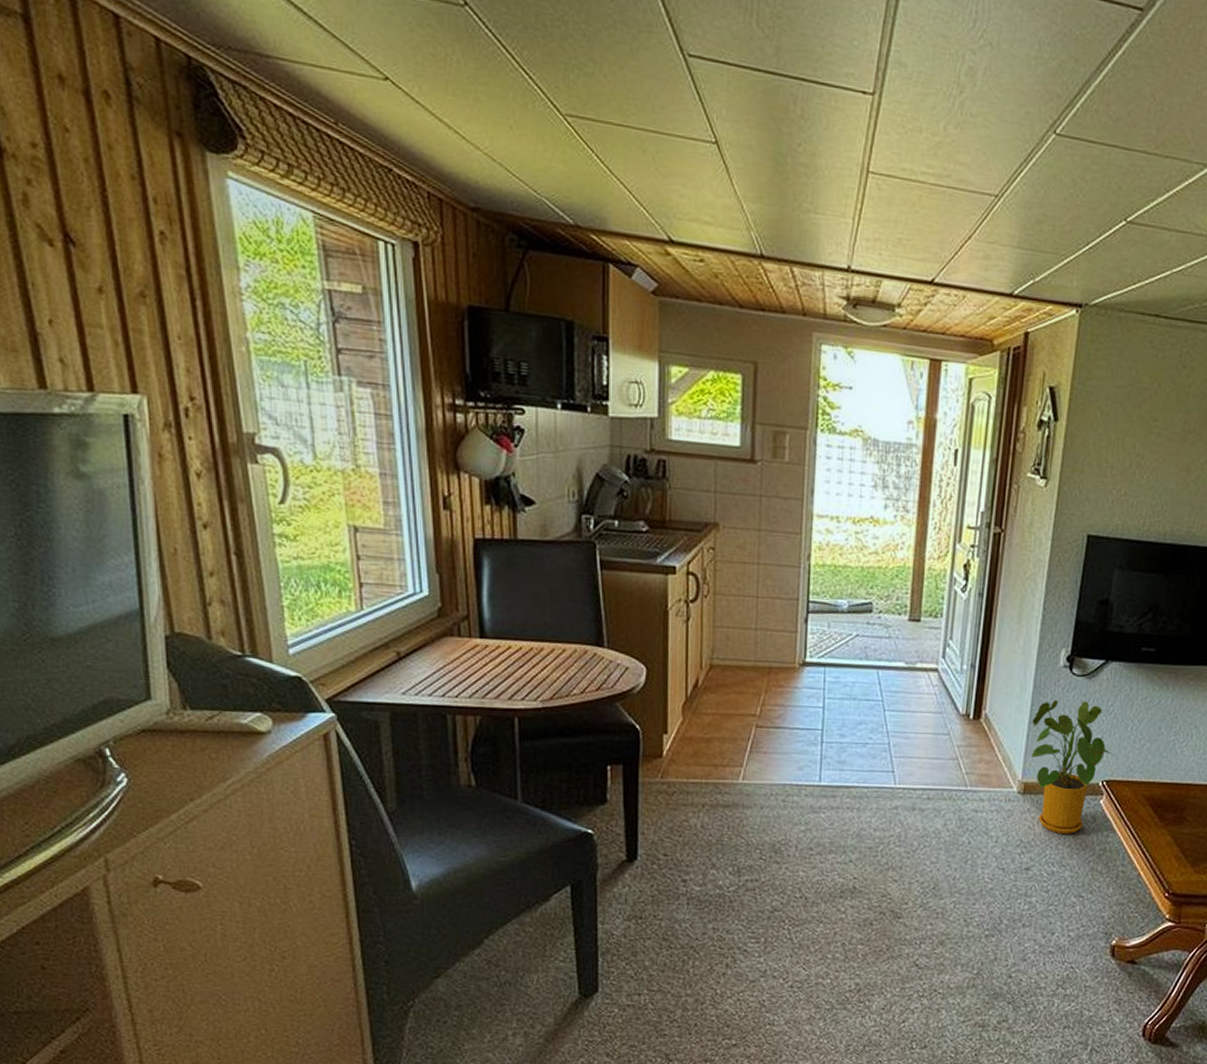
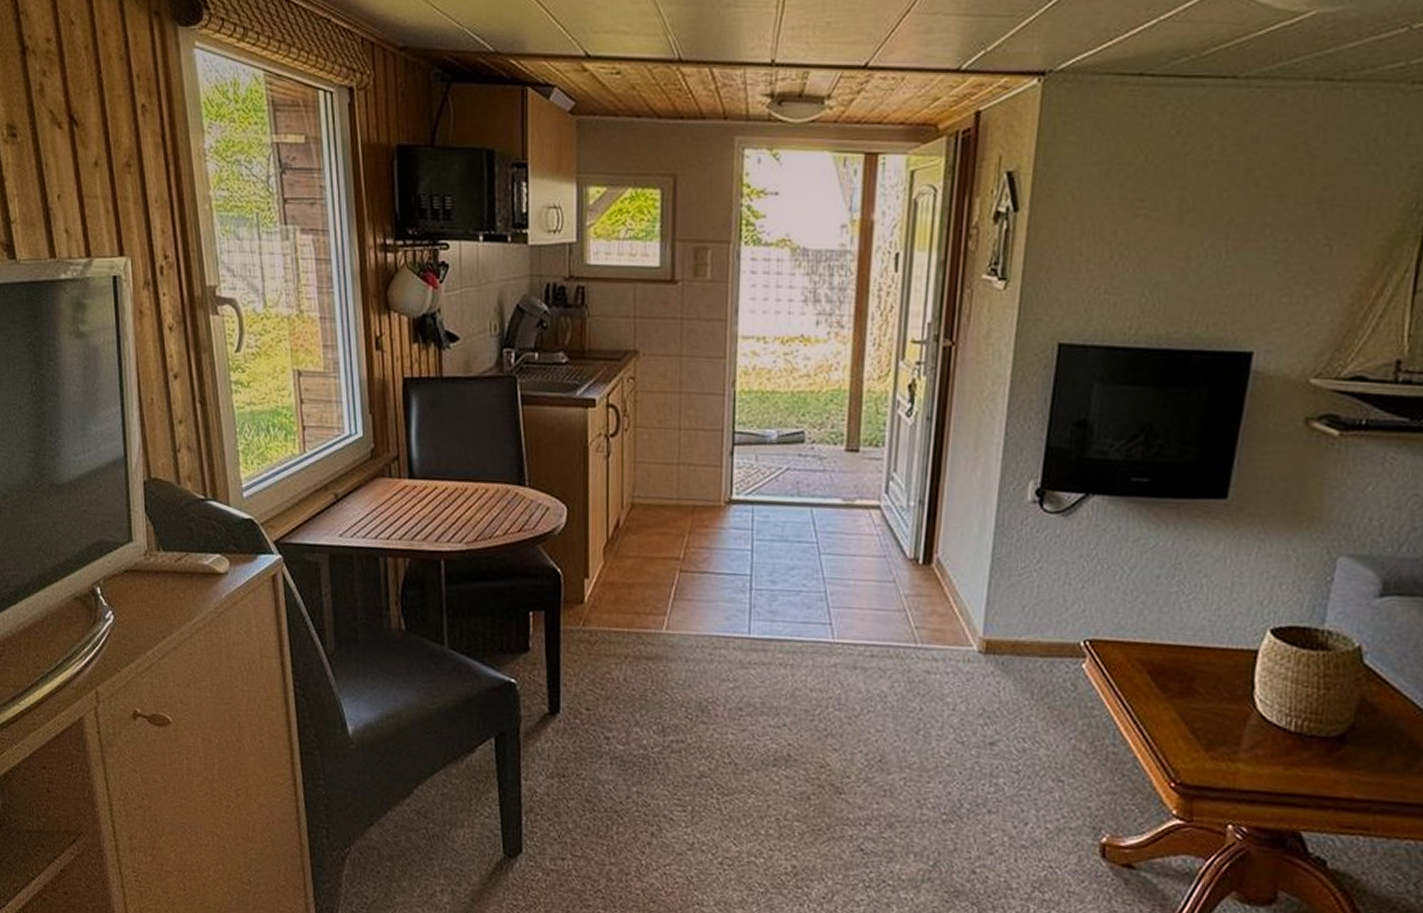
house plant: present [1030,700,1114,834] -> none [993,541,1099,704]

